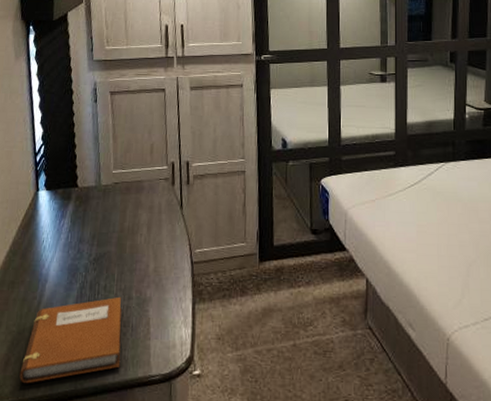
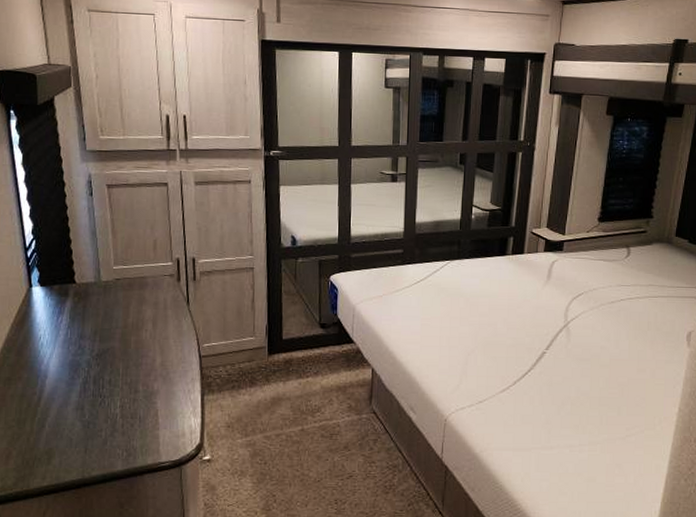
notebook: present [19,296,122,384] -> none [22,390,129,475]

